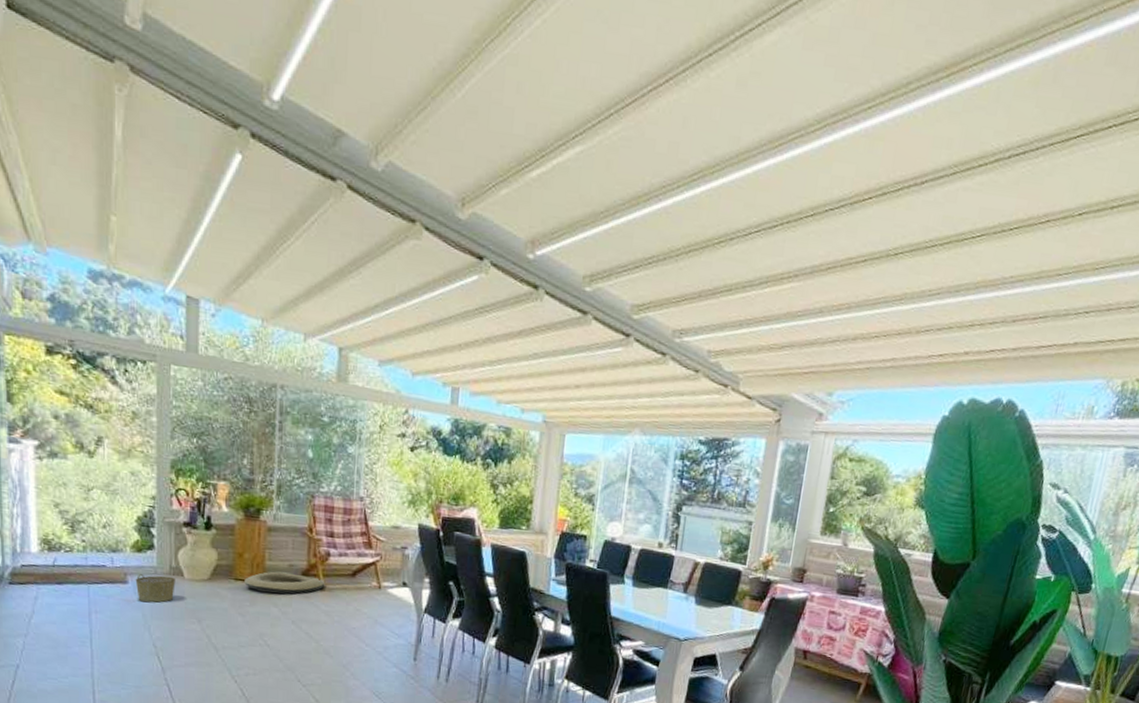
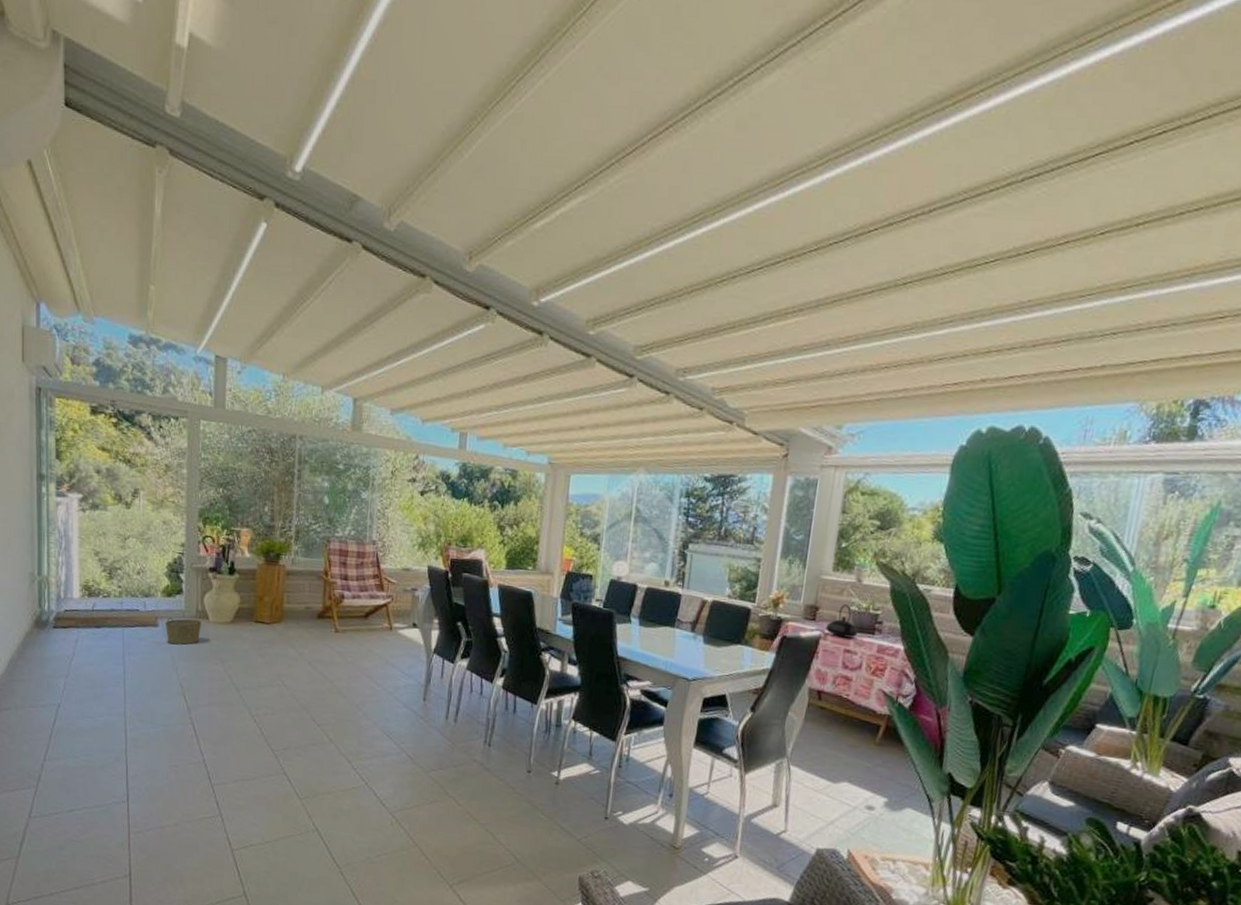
dog bed: present [244,571,325,594] -> none [264,613,340,636]
teapot: none [812,567,843,600] -> present [826,604,858,638]

